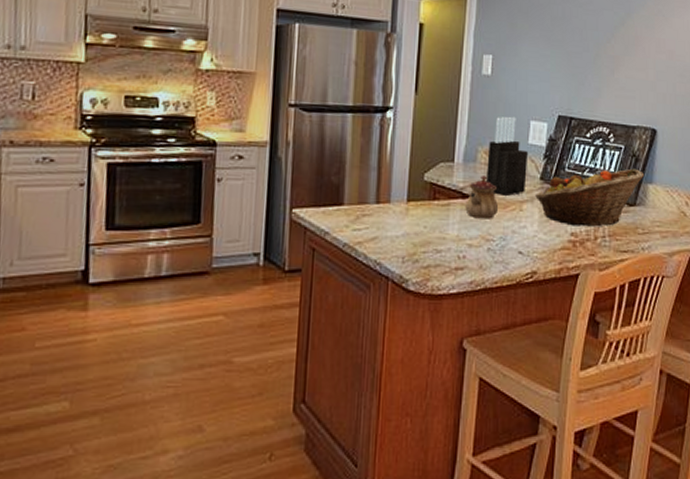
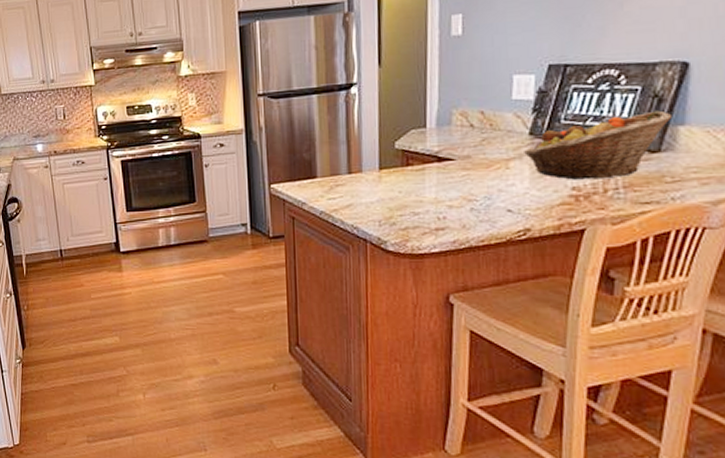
teapot: present [465,176,499,219] -> none [442,138,481,180]
knife block: present [486,116,529,196] -> none [463,73,513,155]

